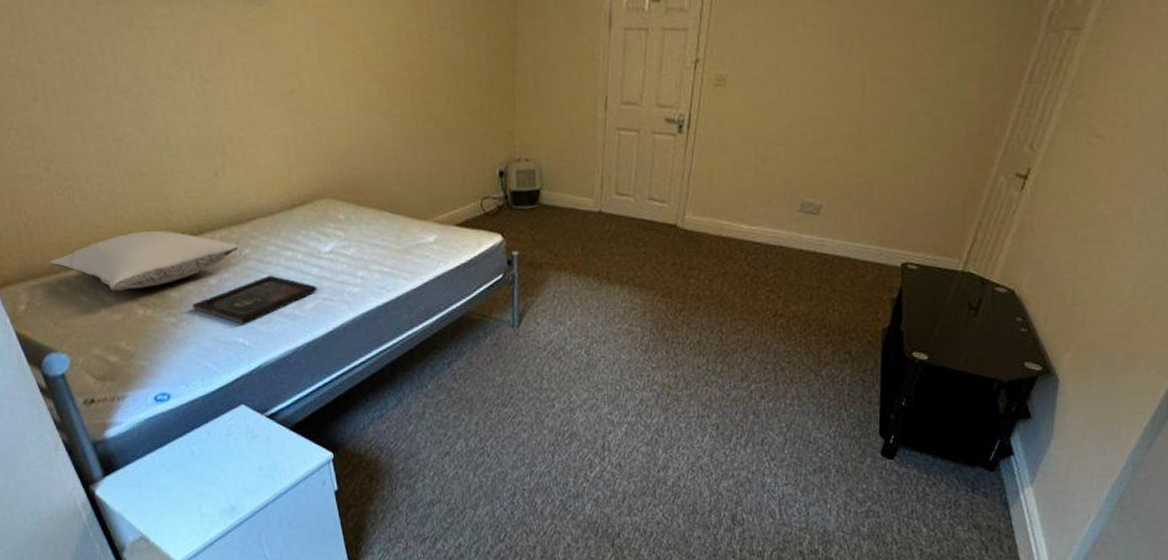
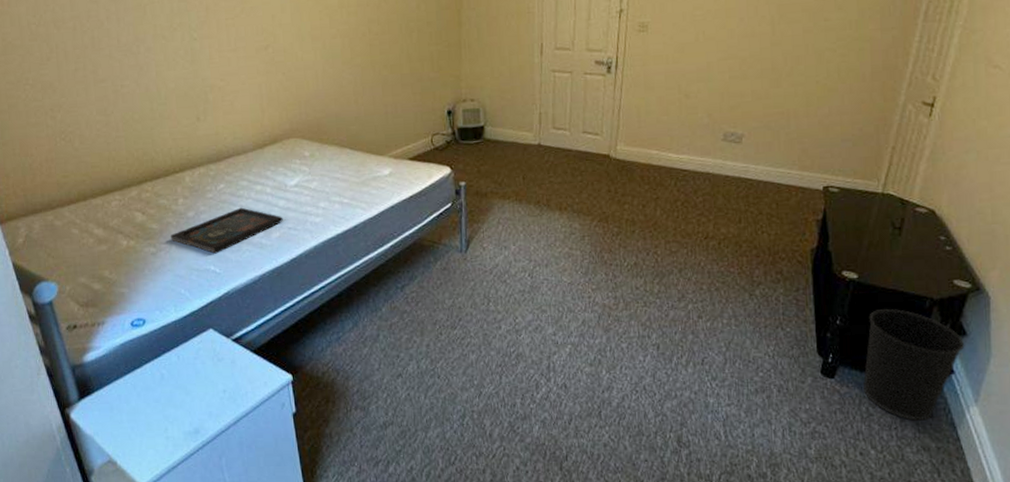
pillow: present [50,231,239,291] -> none [48,169,215,224]
wastebasket: none [921,390,1028,500] -> present [862,308,965,421]

